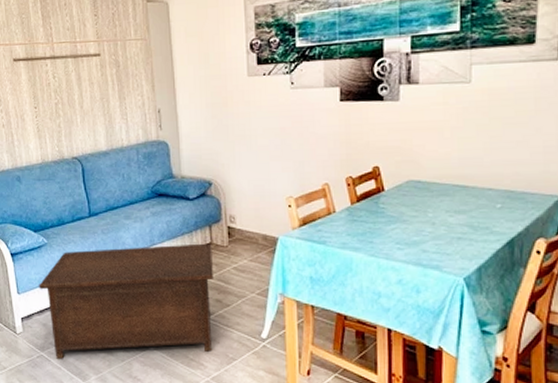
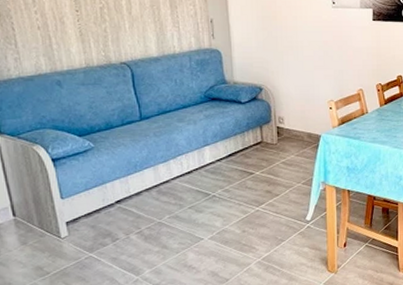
cabinet: present [39,243,214,359] -> none [85,142,265,258]

